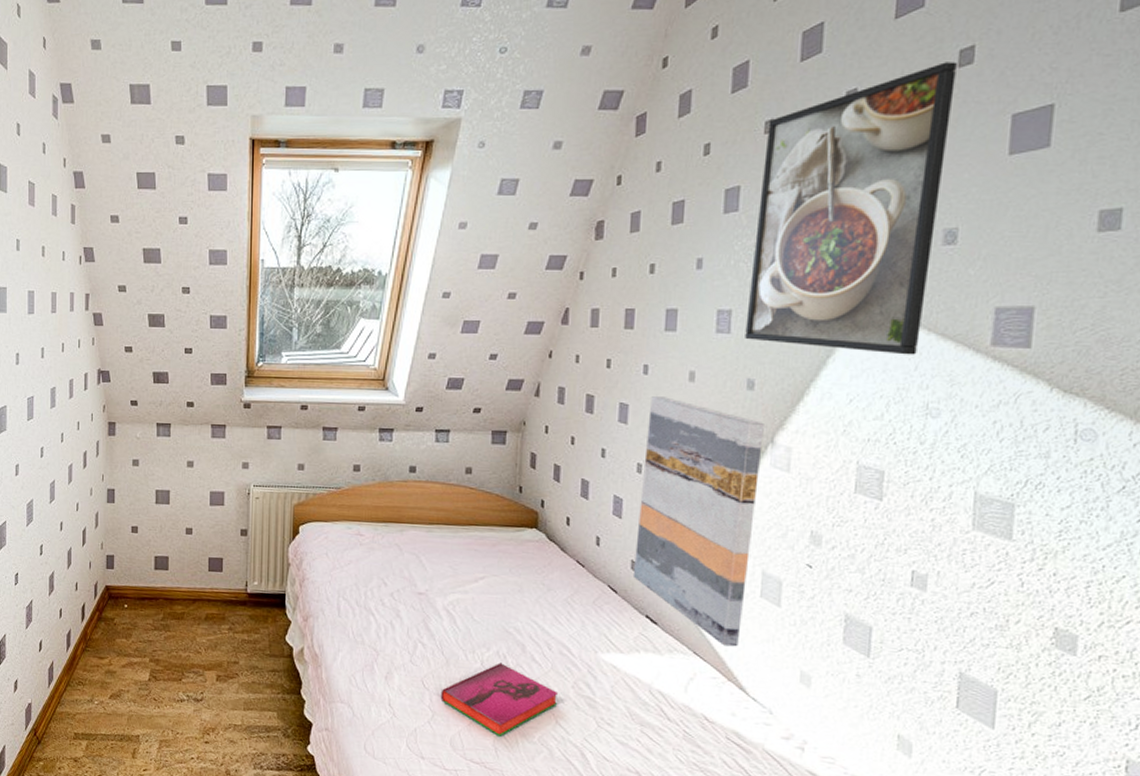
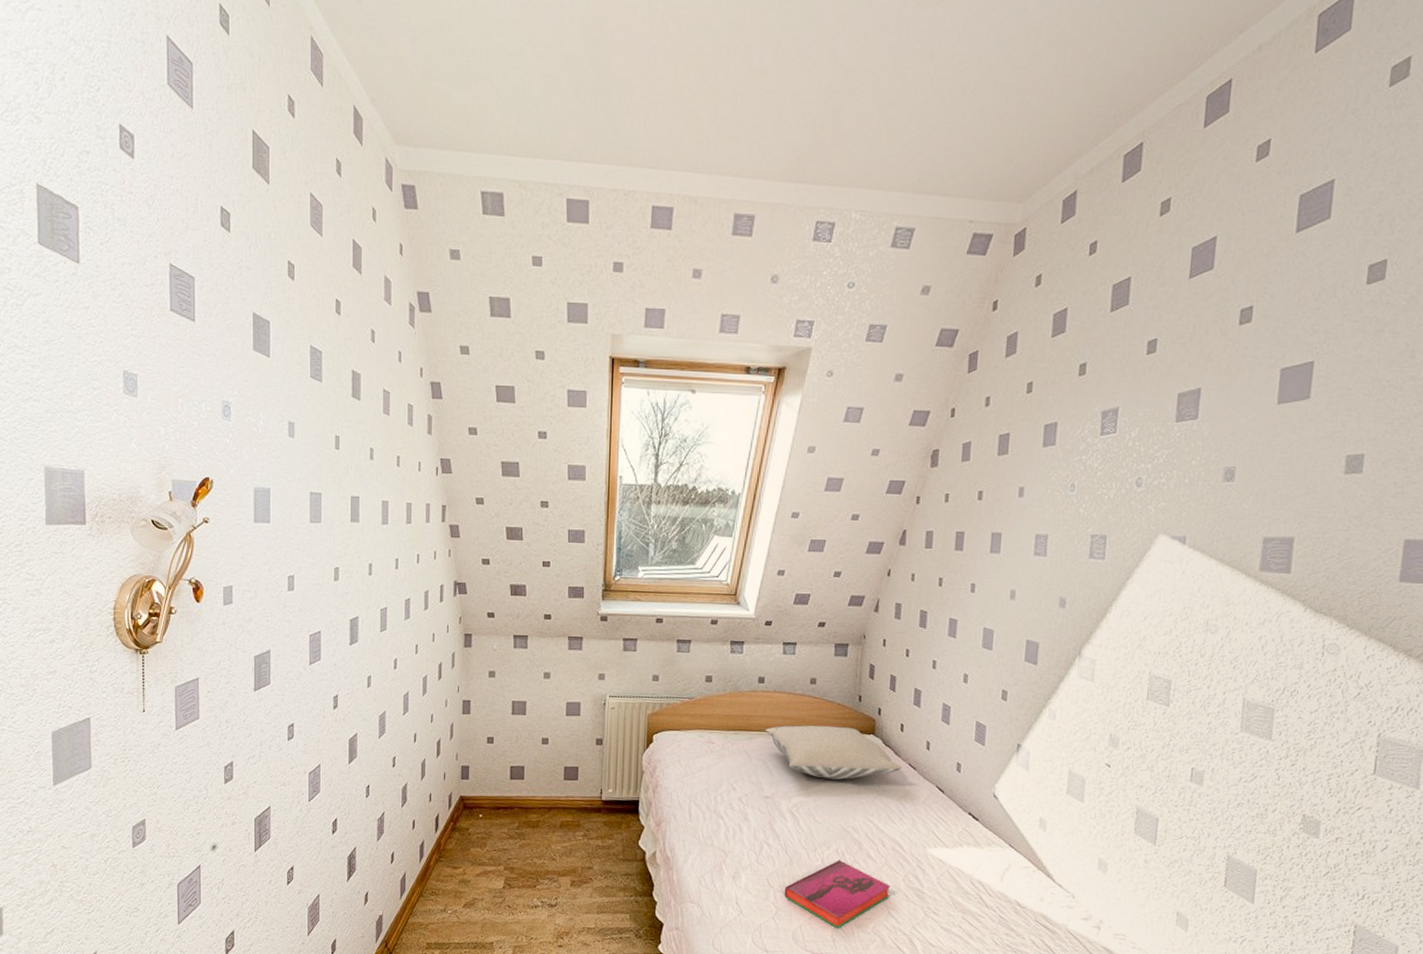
pillow: none [417,516,569,577] -> present [765,724,902,780]
wall art: present [632,396,764,647] -> none [958,613,1073,839]
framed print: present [745,62,957,355] -> none [1058,319,1238,578]

